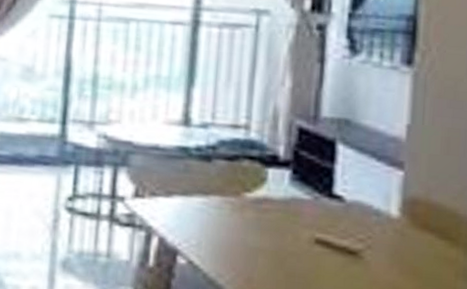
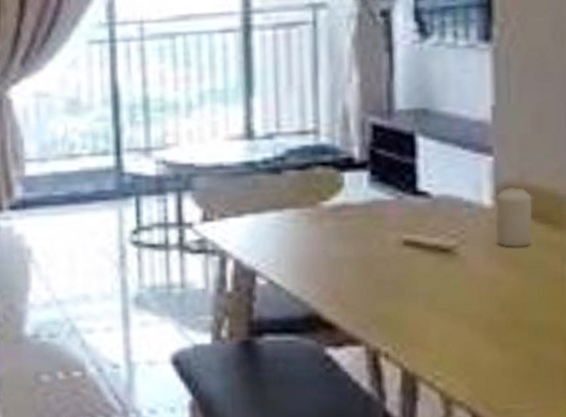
candle: none [398,201,435,259] -> present [495,186,533,247]

